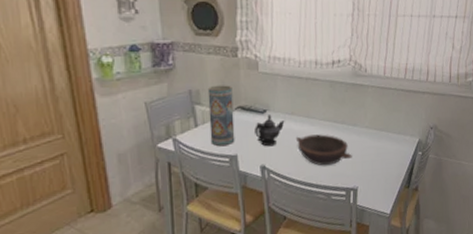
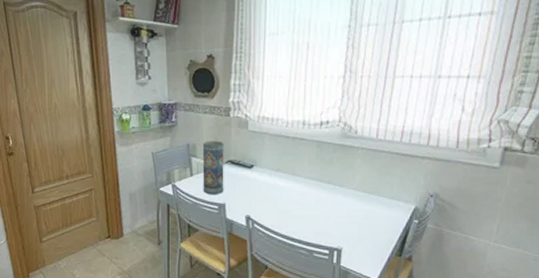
teapot: present [255,115,285,147] -> none [242,170,270,199]
bowl: present [295,134,352,166] -> none [280,192,337,223]

